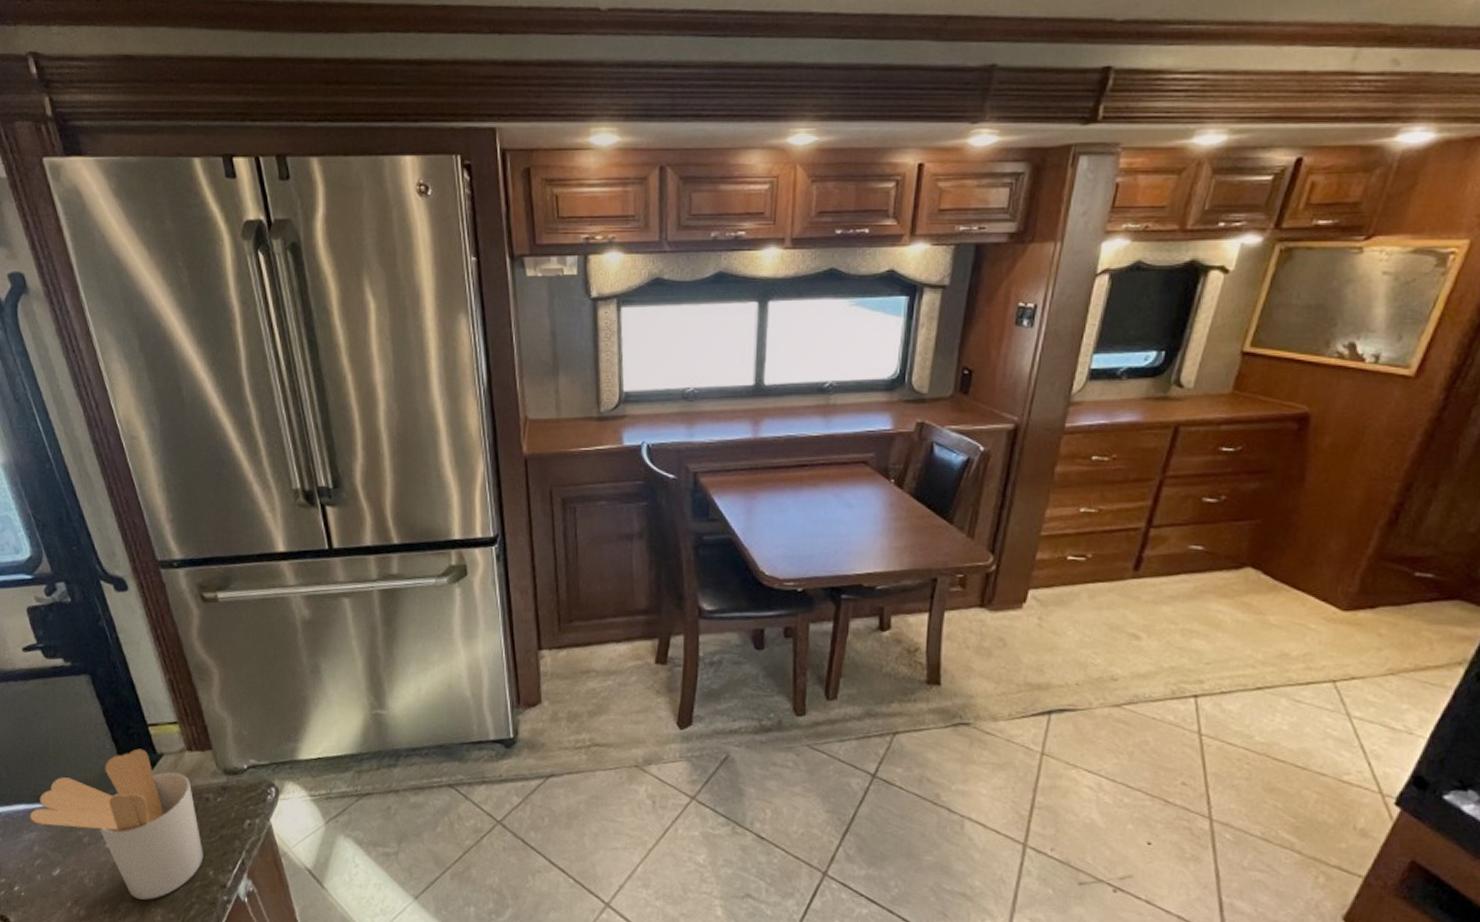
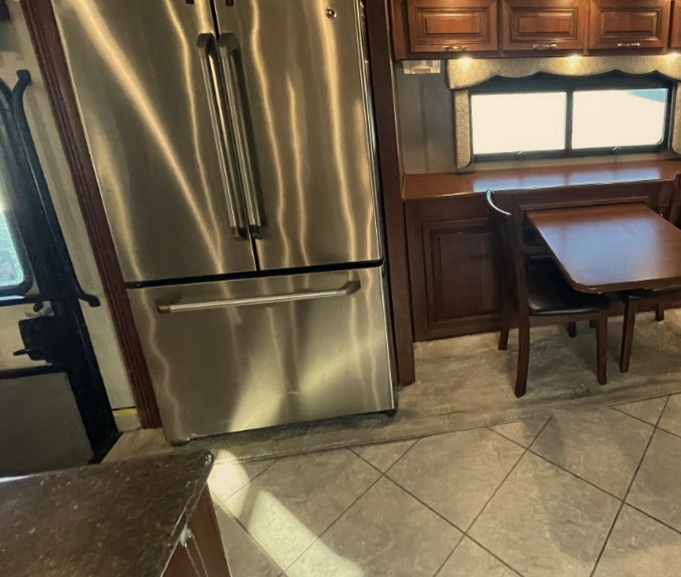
utensil holder: present [29,748,203,900] -> none [12,428,153,550]

